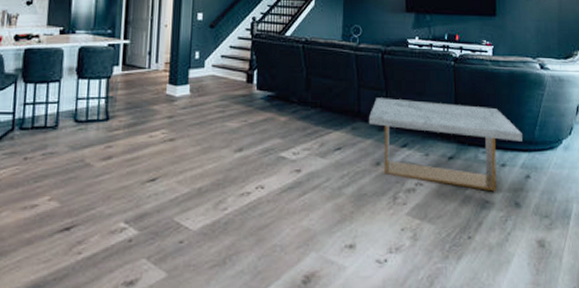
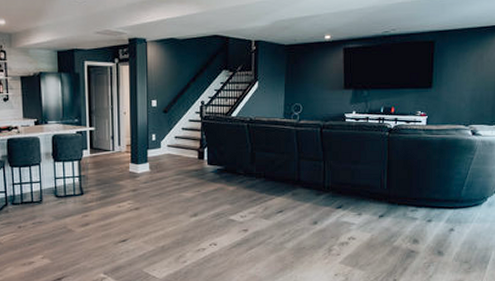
coffee table: present [368,98,522,192] -> none [307,167,449,243]

